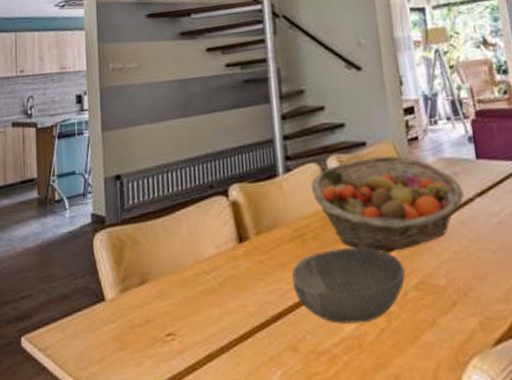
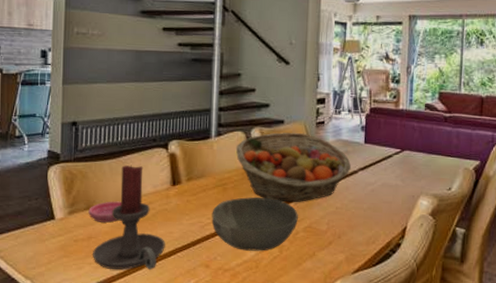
saucer: none [143,270,181,300] -> present [88,201,121,223]
candle holder: none [153,221,239,364] -> present [93,164,165,270]

